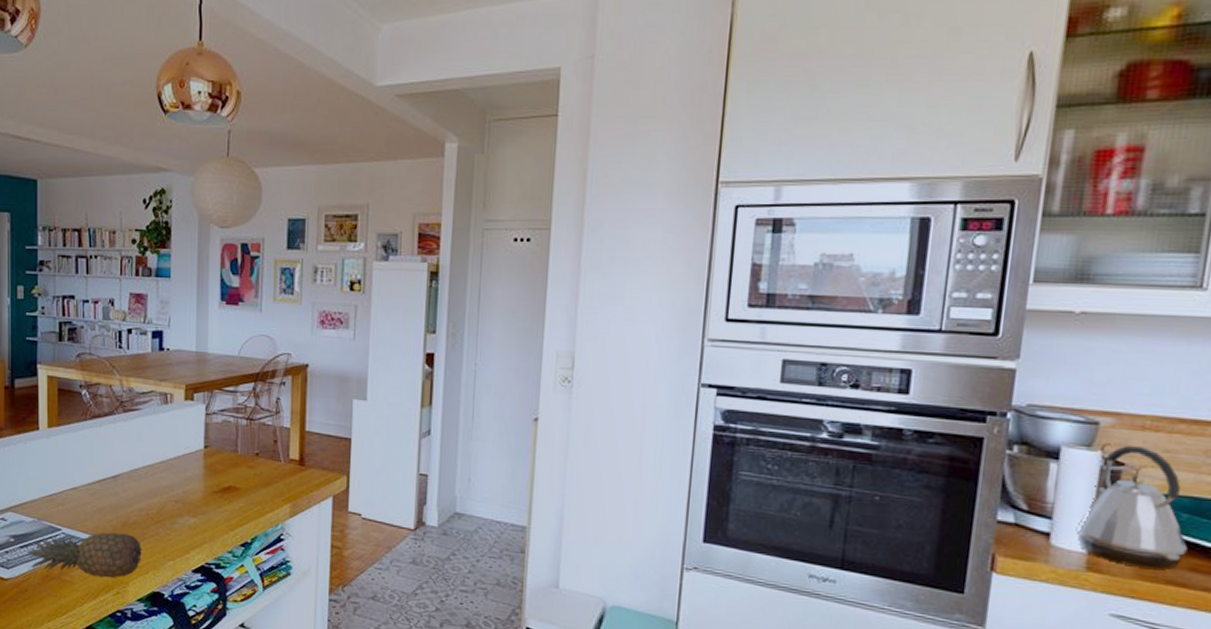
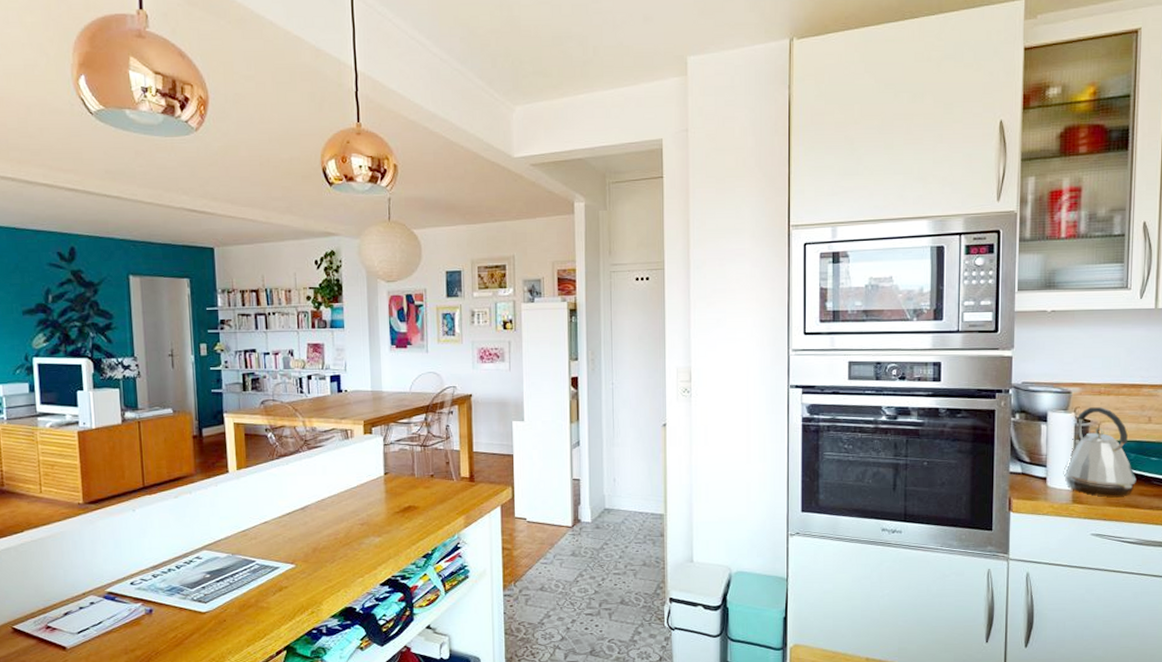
fruit: present [26,532,143,578] -> none [222,558,334,601]

